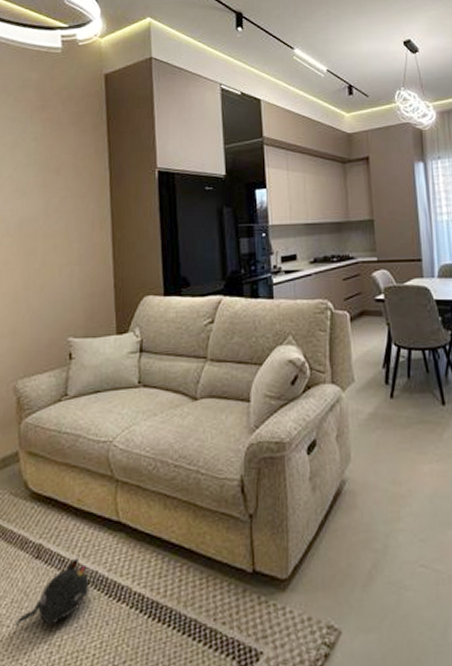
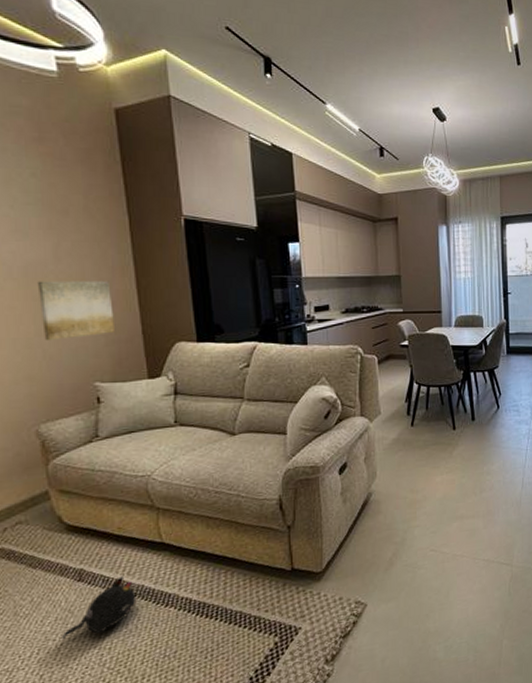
wall art: none [28,234,90,294] -> present [37,280,114,340]

